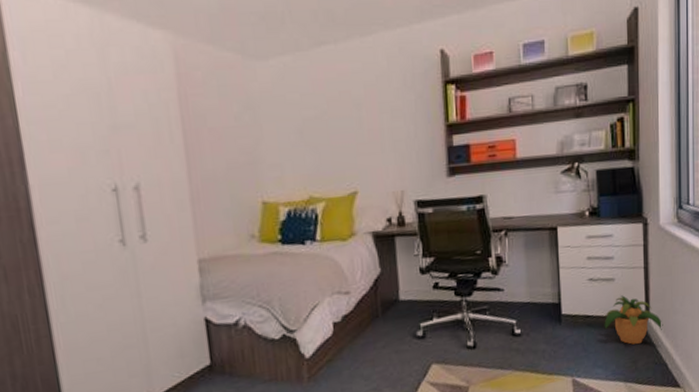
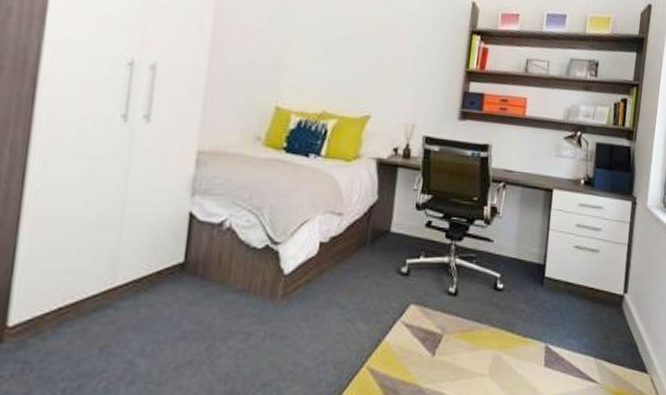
potted plant: present [604,295,663,345] -> none [583,268,639,320]

